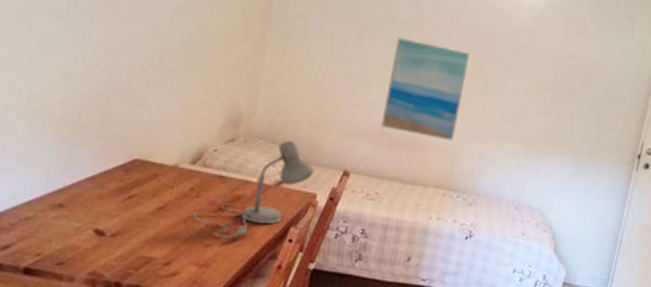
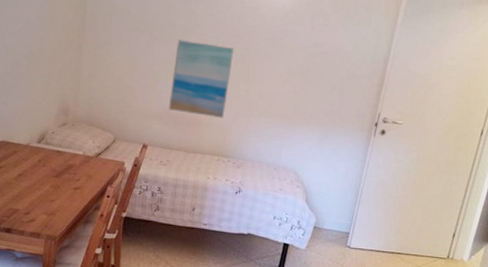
desk lamp: present [192,141,314,238] -> none [41,123,122,195]

